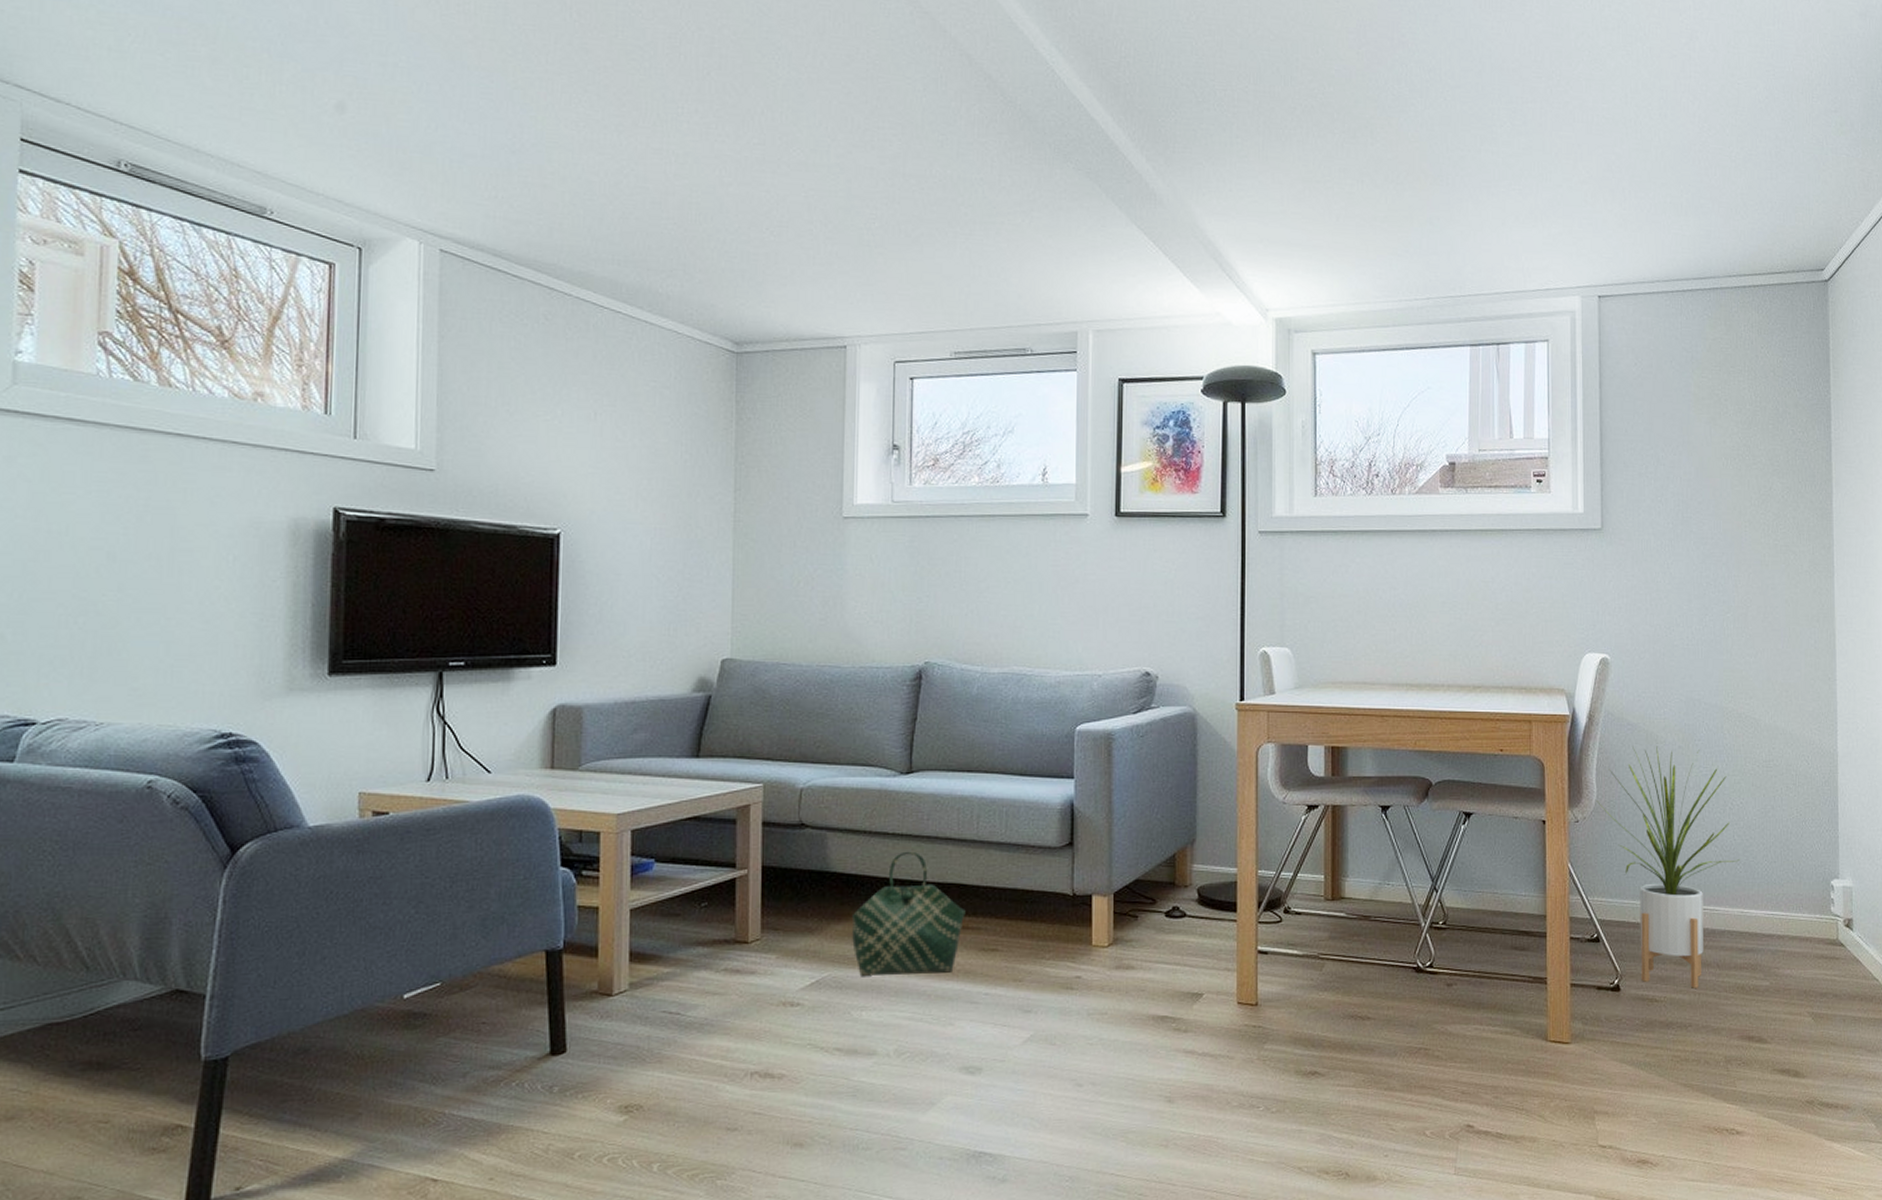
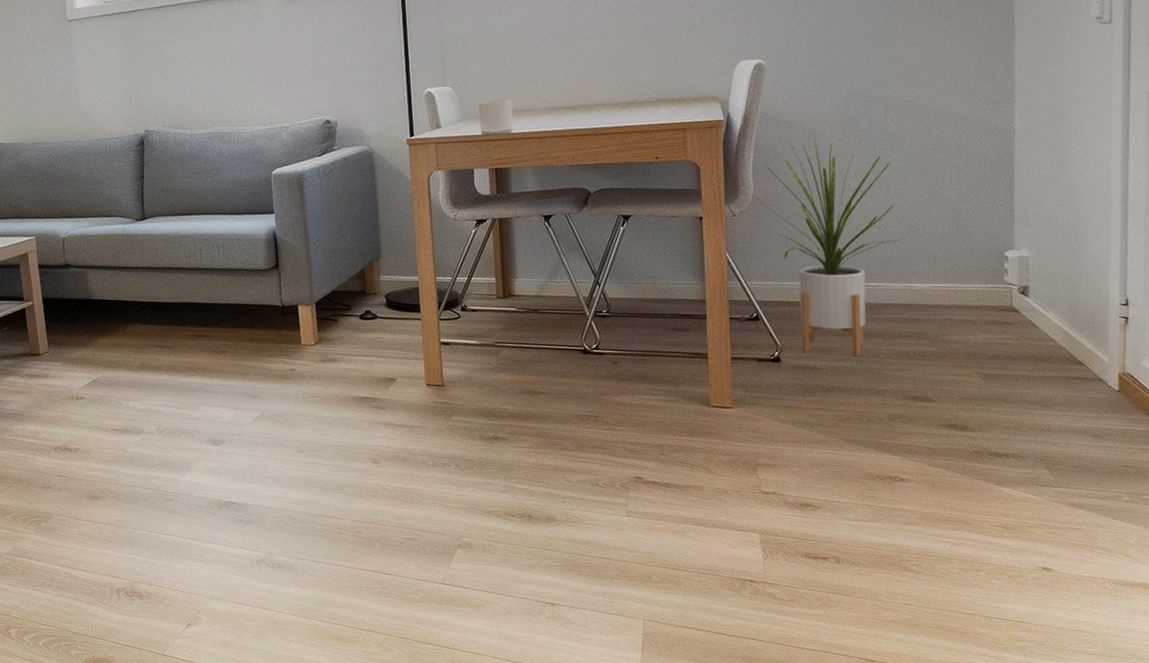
tote bag: present [851,851,966,977] -> none [112,280,199,376]
mug: none [1316,667,1355,709] -> present [477,98,514,136]

